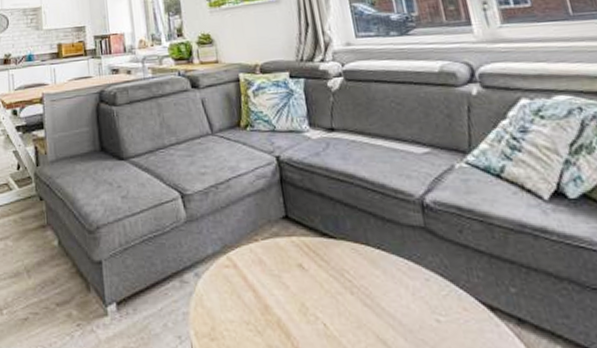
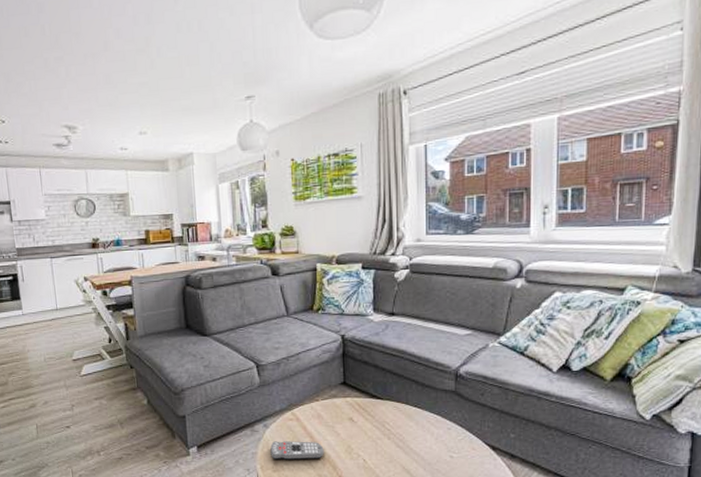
remote control: none [205,296,273,323] -> present [270,441,324,460]

